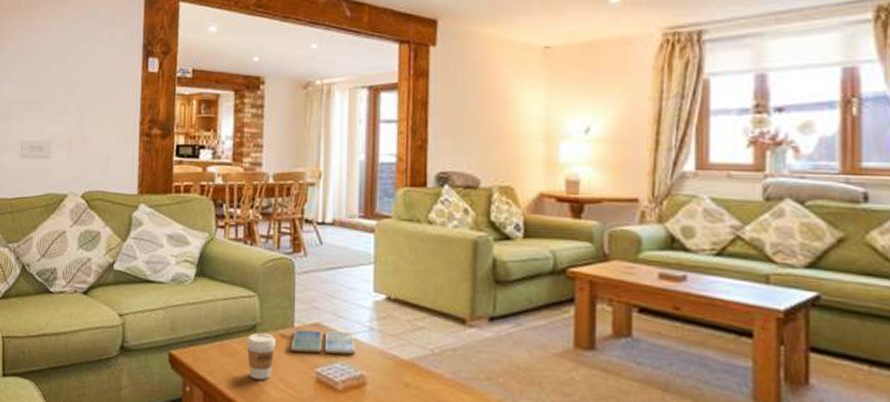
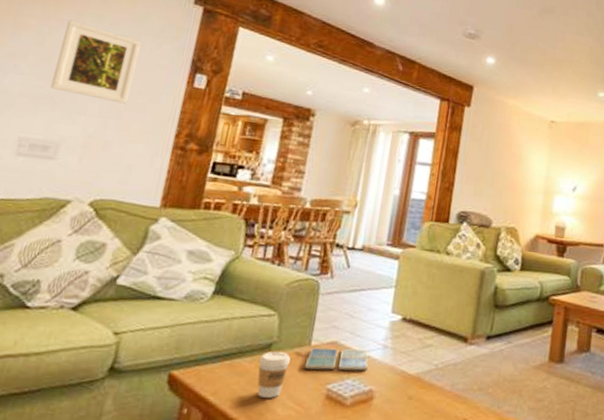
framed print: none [36,25,98,98] -> present [50,19,141,104]

